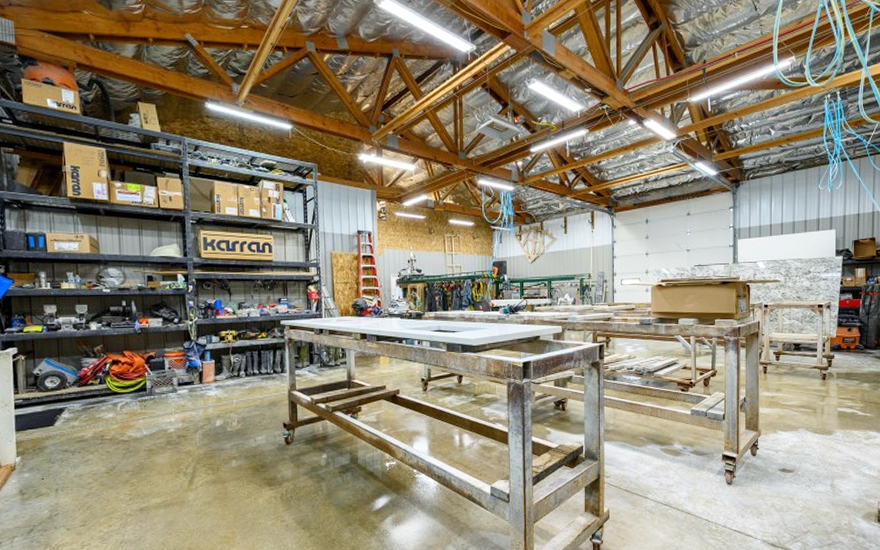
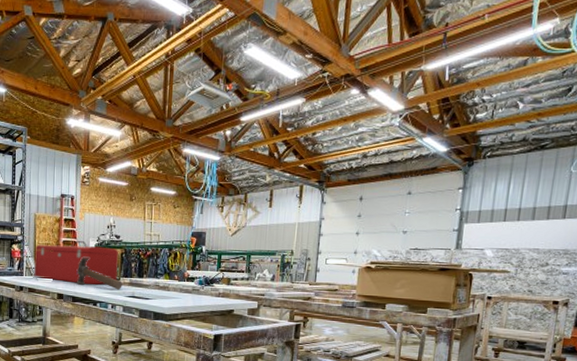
toolbox: none [333,277,422,322] -> present [34,240,119,285]
hammer: none [379,293,427,325] -> present [76,256,122,290]

